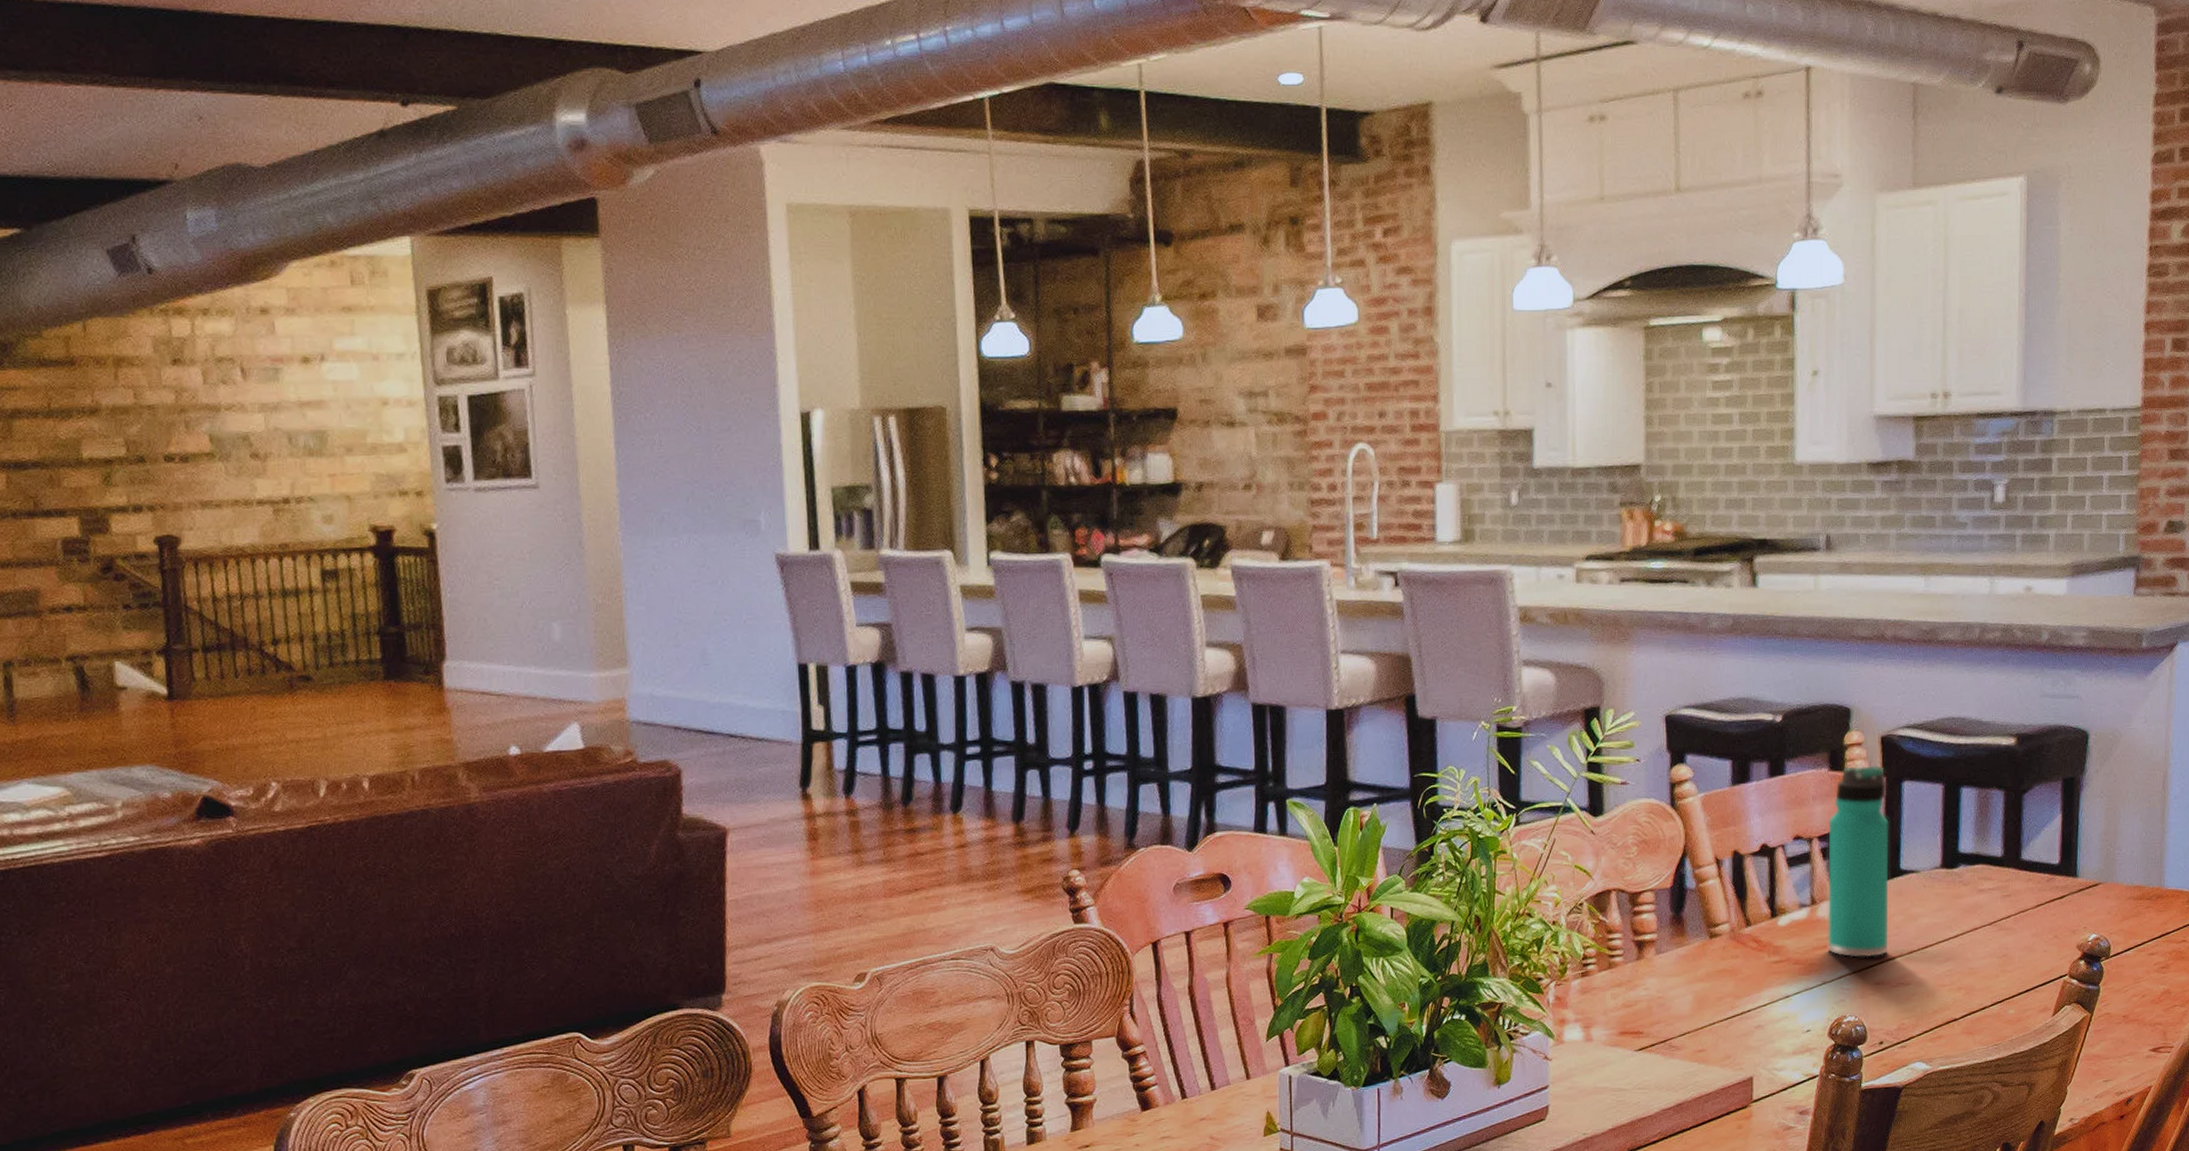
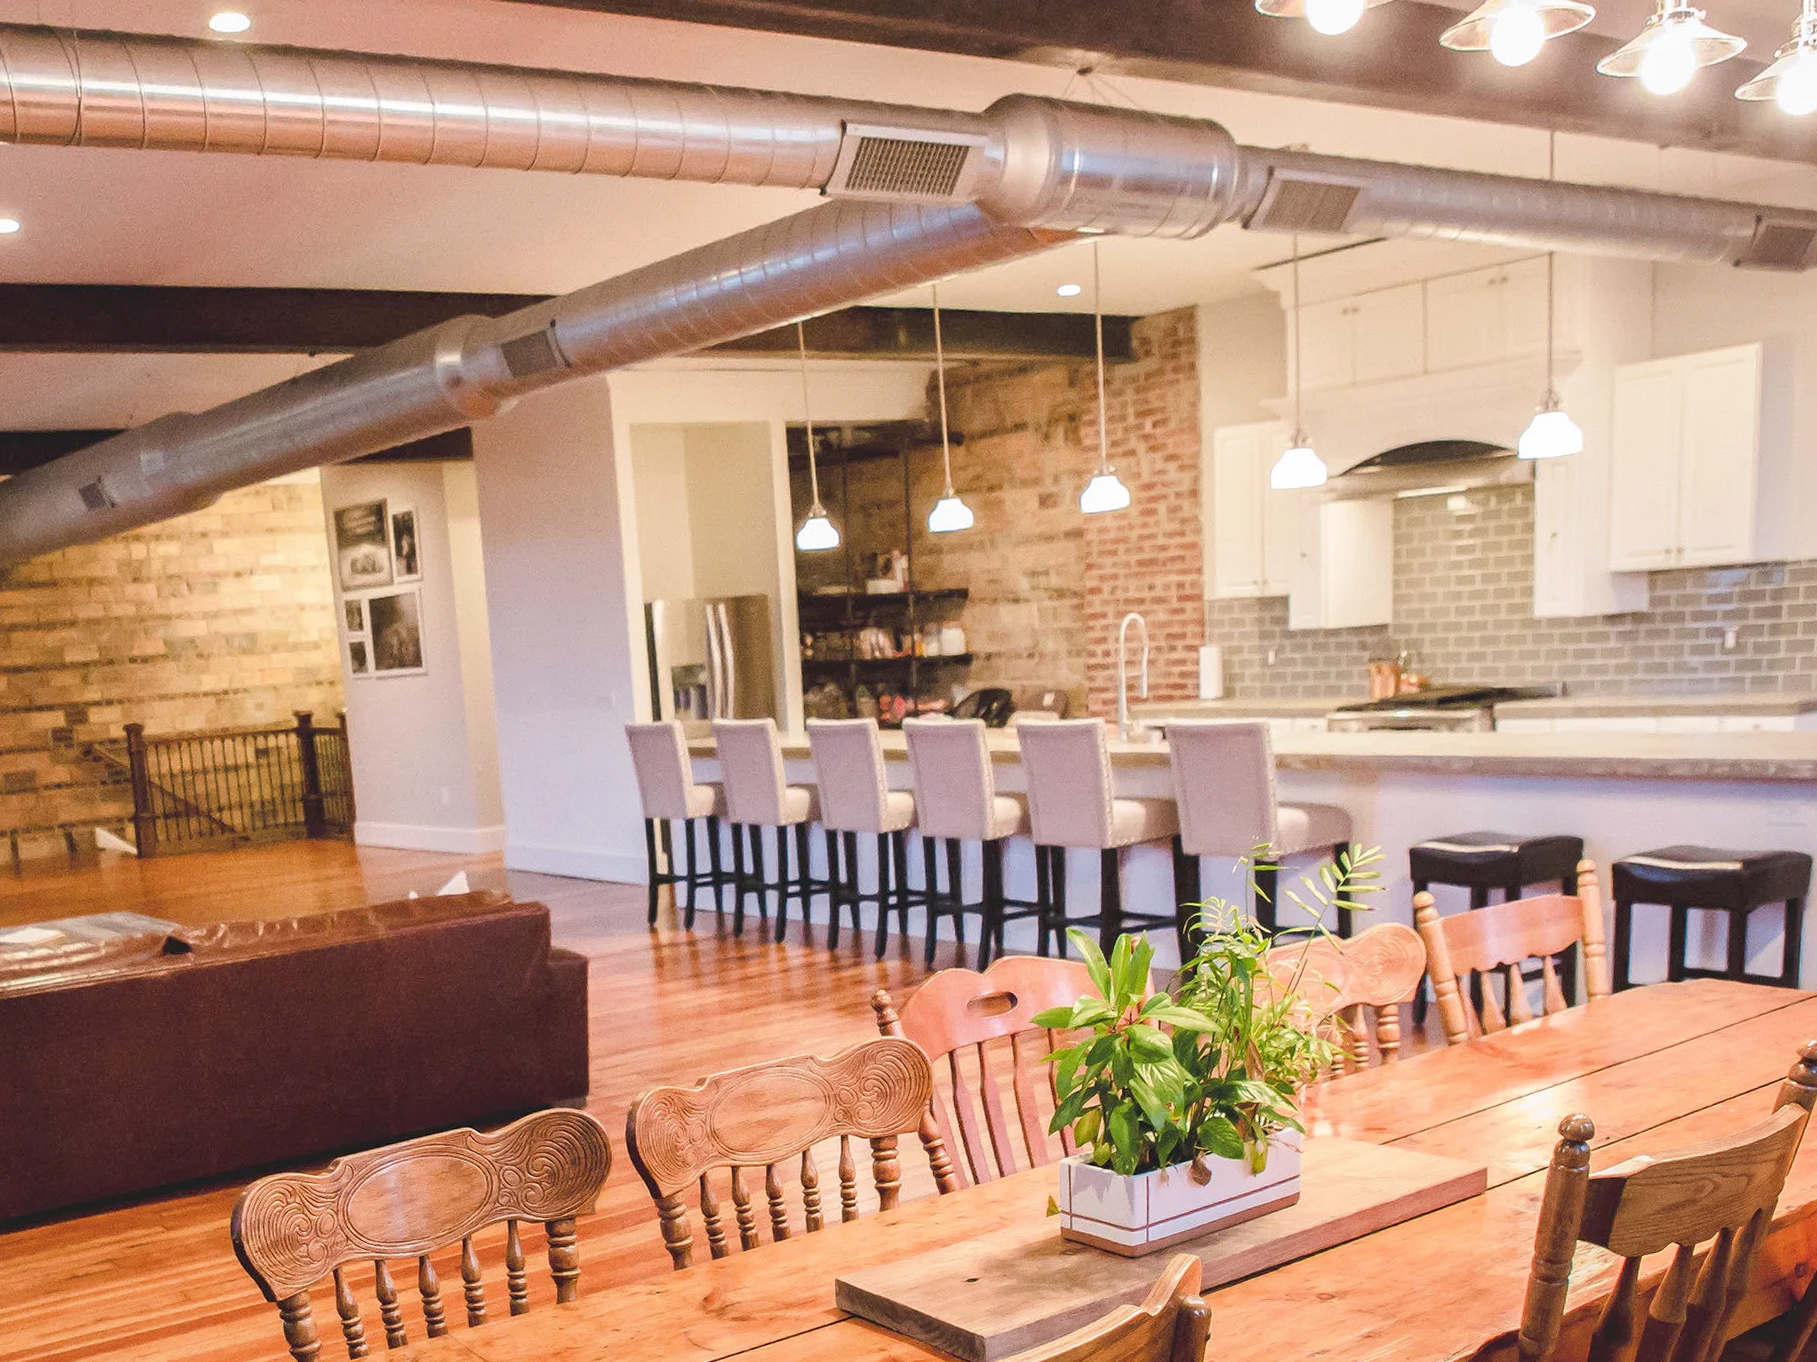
thermos bottle: present [1828,765,1889,958] -> none [1559,890,1619,1063]

